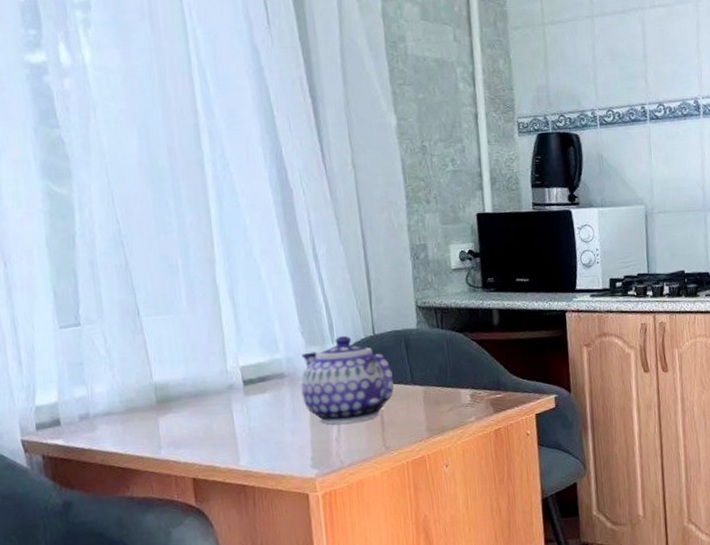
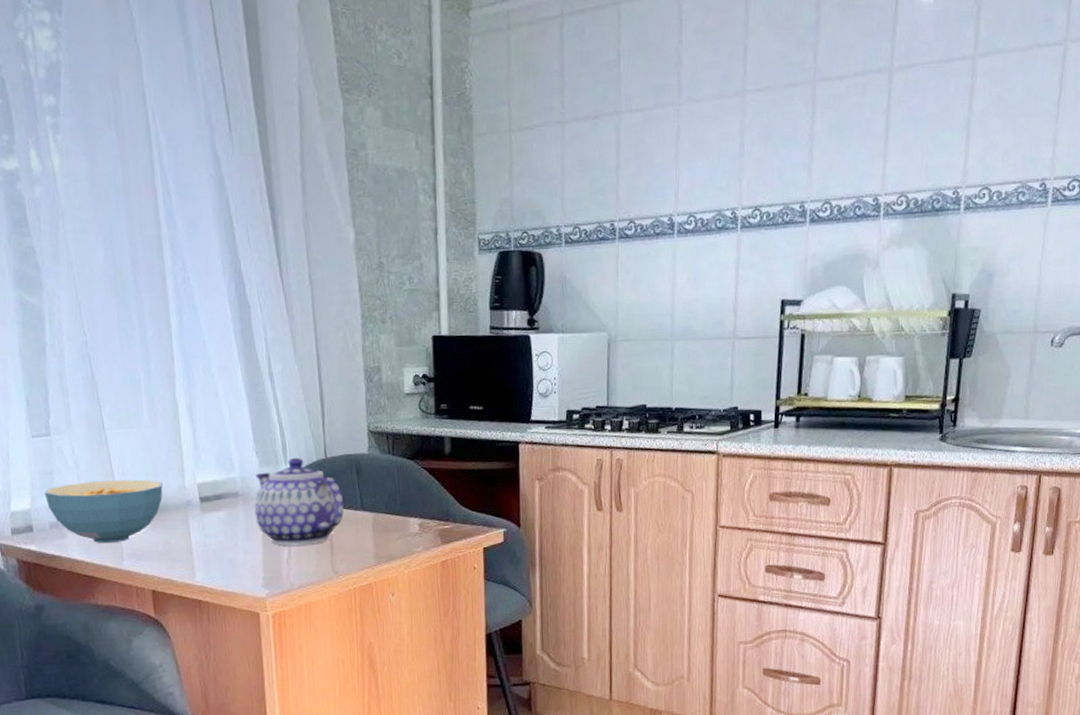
cereal bowl: none [74,365,204,434] -> present [45,479,163,544]

